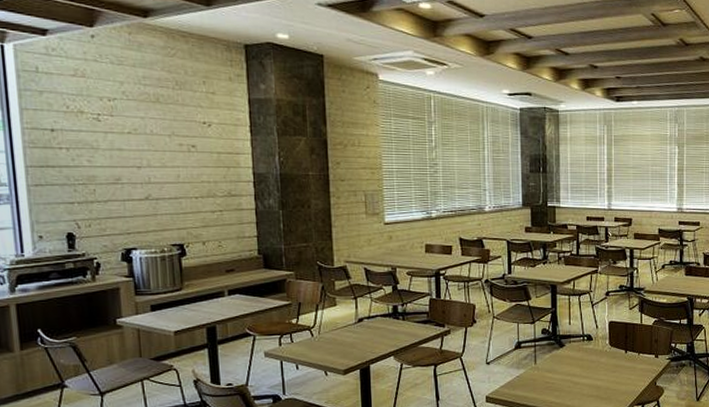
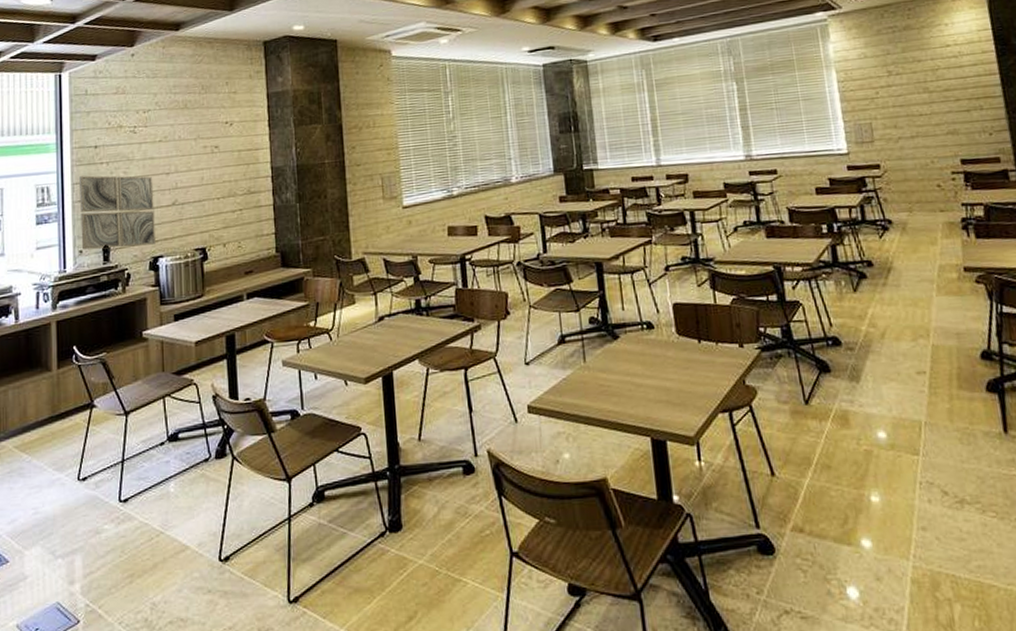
wall art: none [33,159,128,237] -> present [78,175,156,250]

